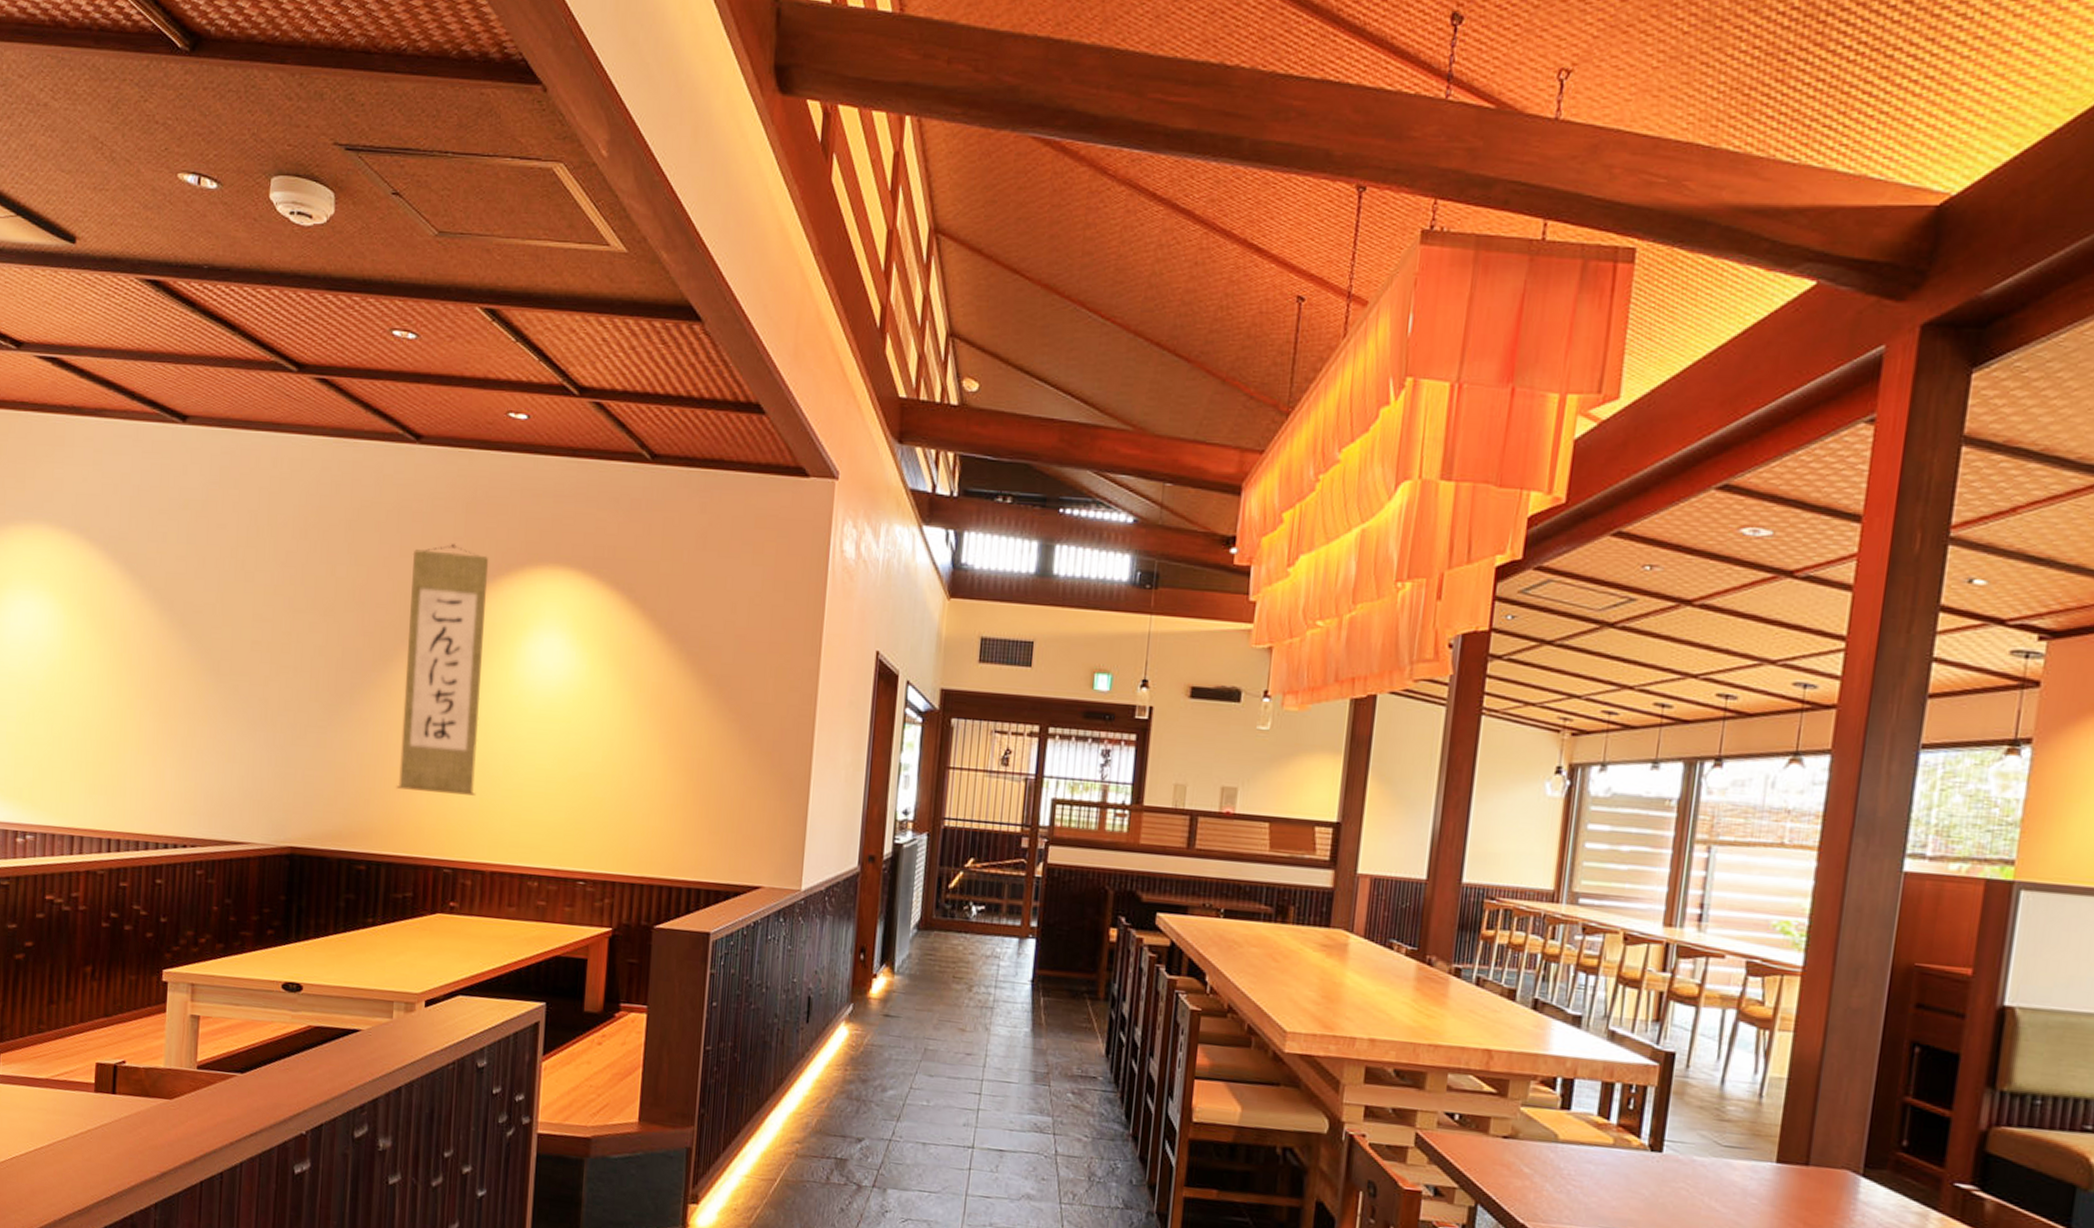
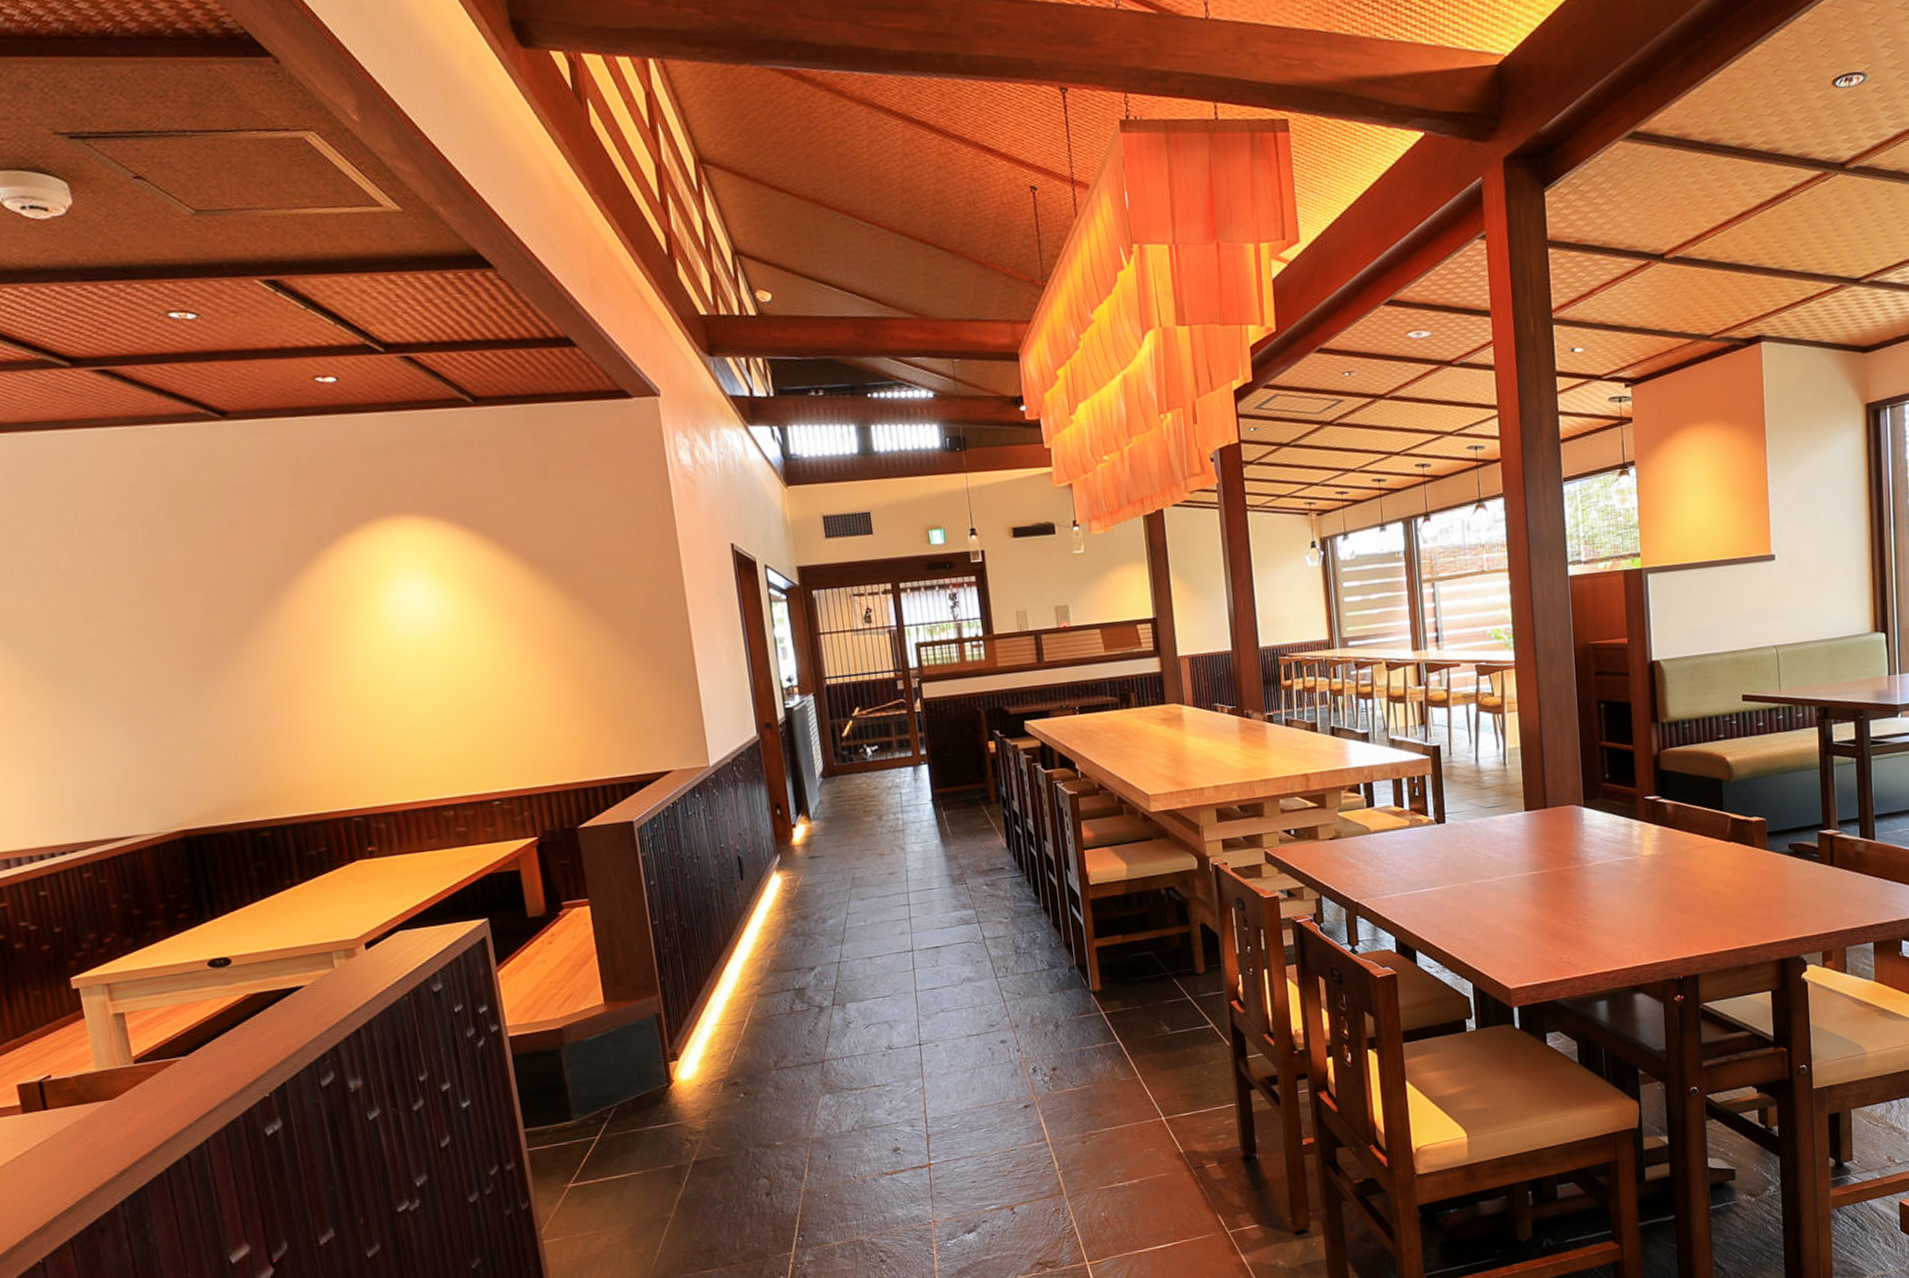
wall scroll: present [396,543,489,796] -> none [245,510,370,753]

